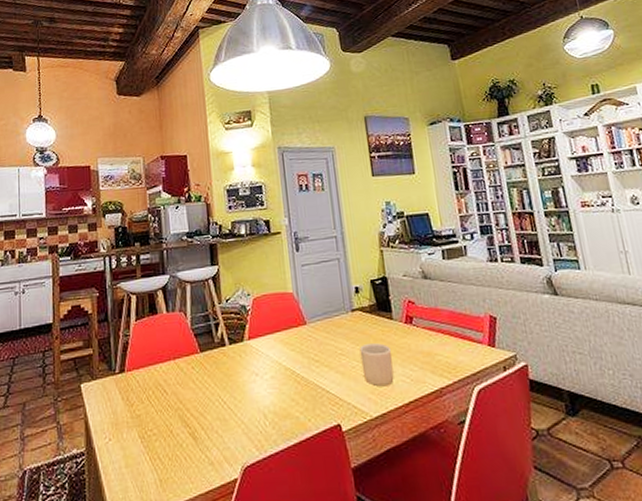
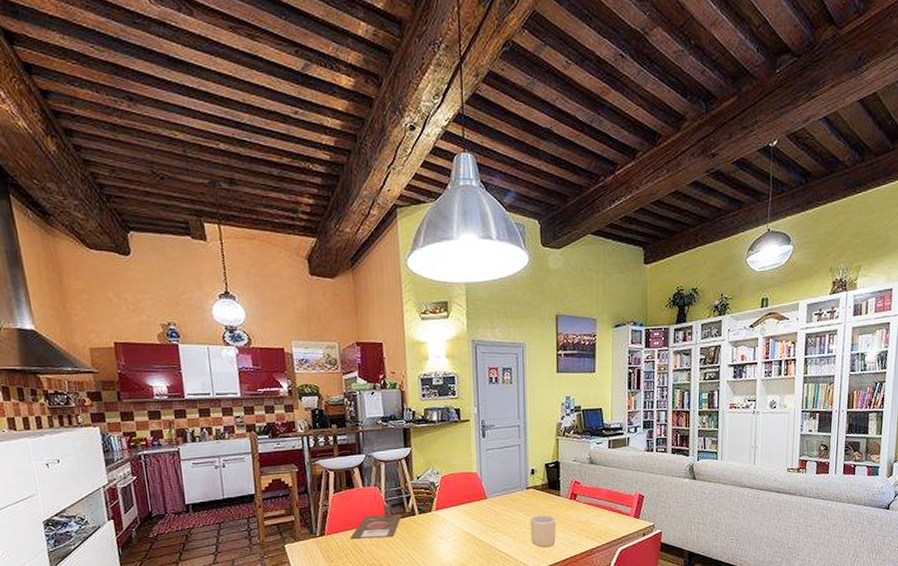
place setting: none [153,332,211,376] -> present [350,504,402,539]

